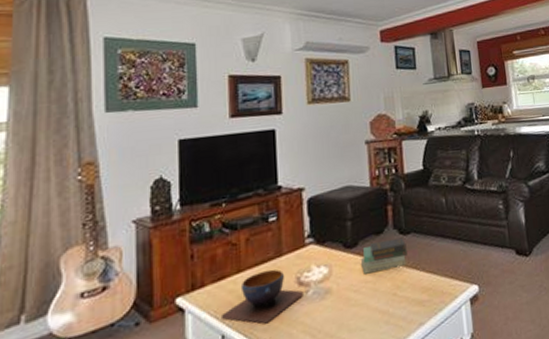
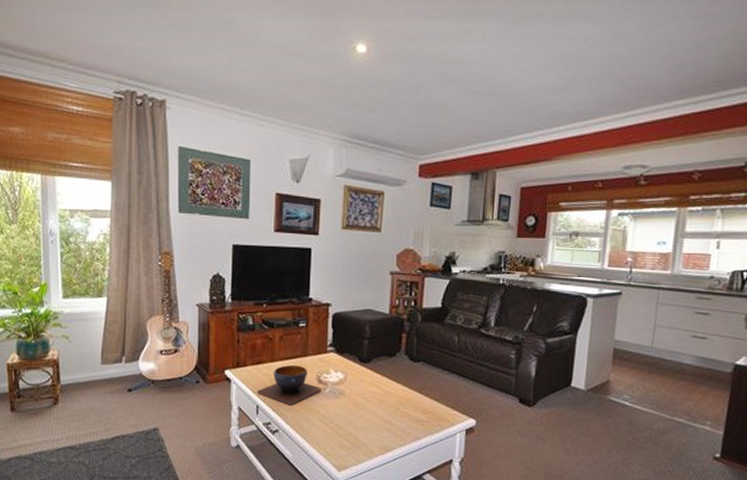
books: present [360,237,407,274] -> none [371,362,415,388]

